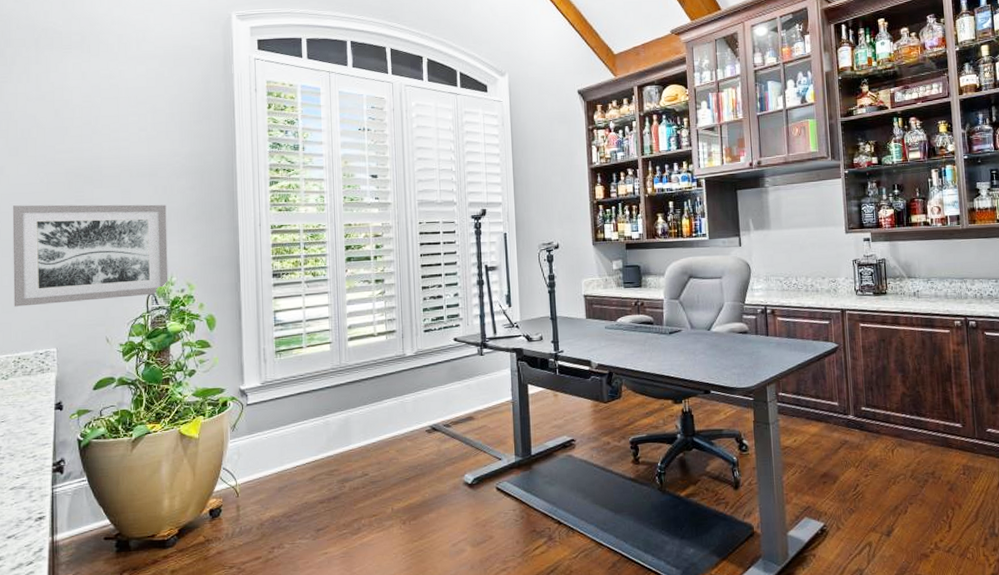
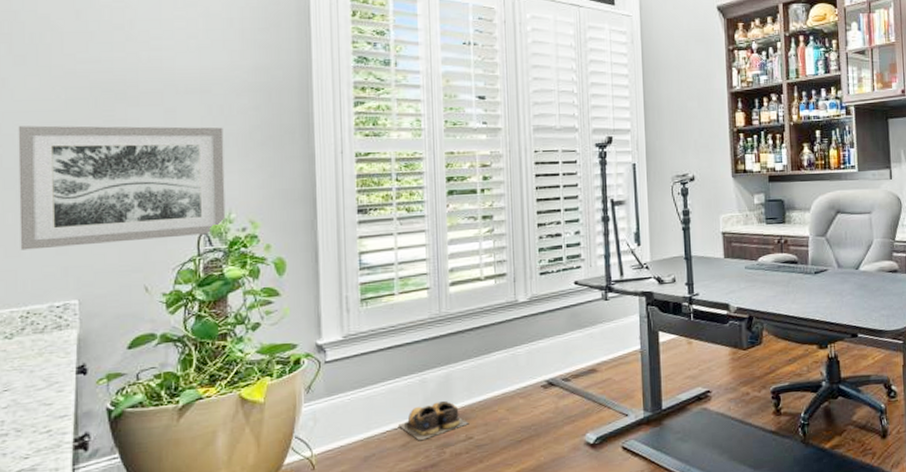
shoes: none [307,442,365,476] -> present [399,401,469,441]

